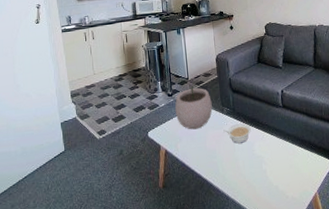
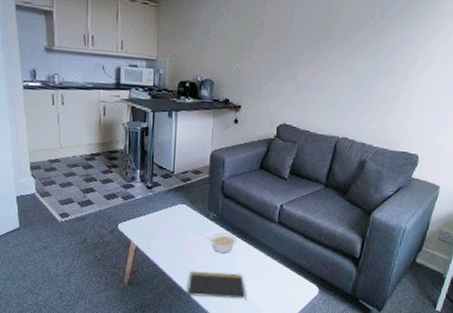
plant pot: present [174,81,213,130] -> none [152,176,198,230]
notepad: none [215,160,269,189] -> present [187,271,246,299]

